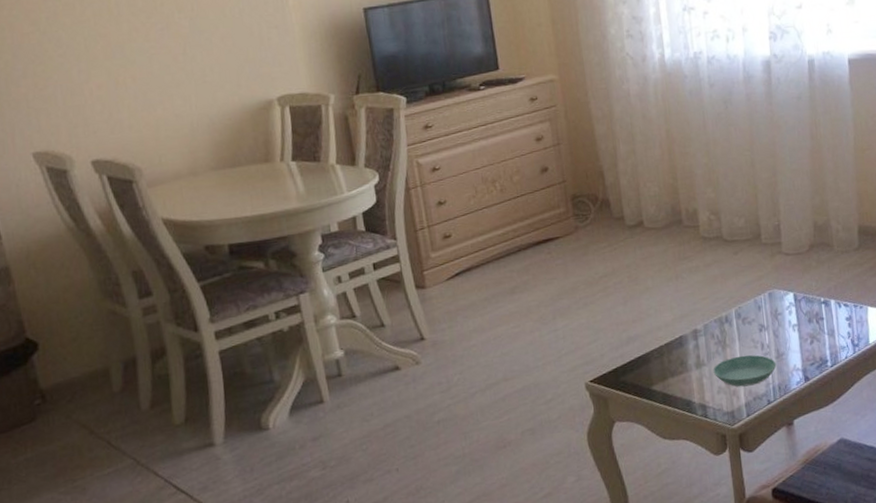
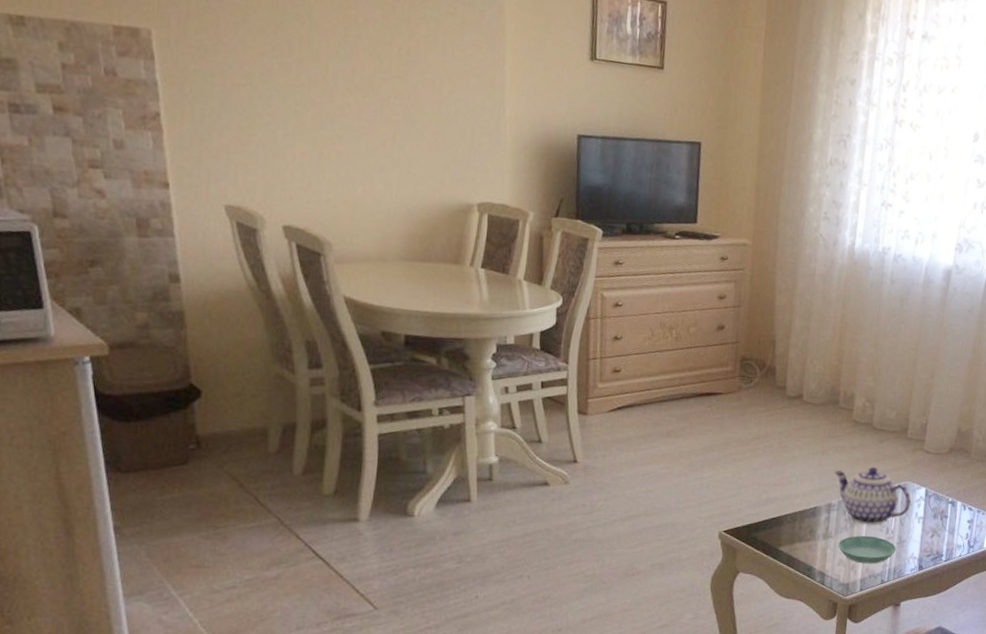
teapot: none [693,281,782,345] -> present [835,466,912,525]

